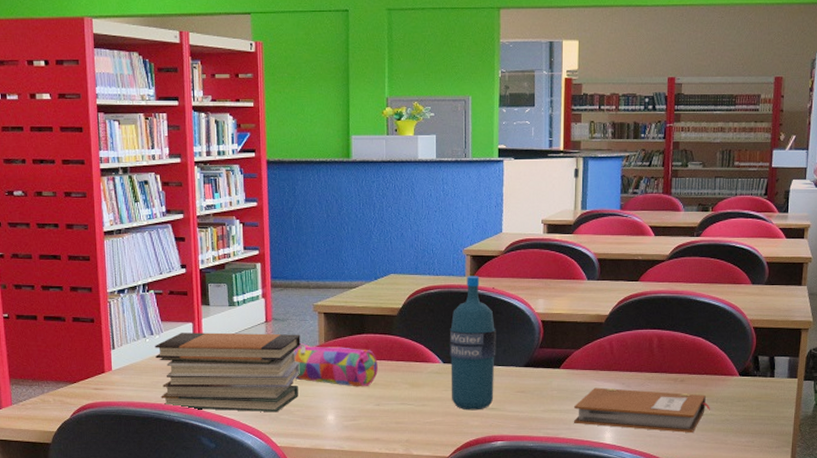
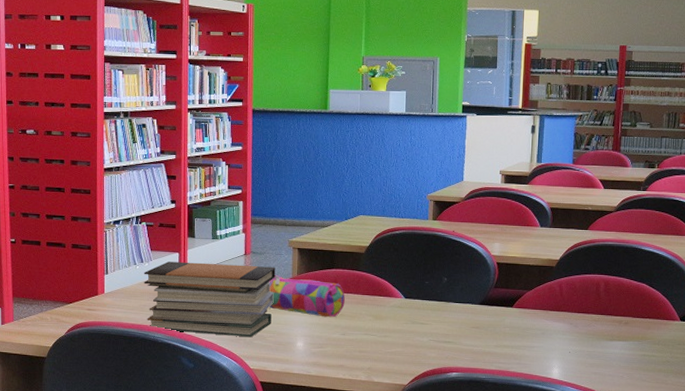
water bottle: present [449,276,496,411] -> none [411,219,455,343]
notebook: present [573,387,711,434] -> none [523,326,653,373]

